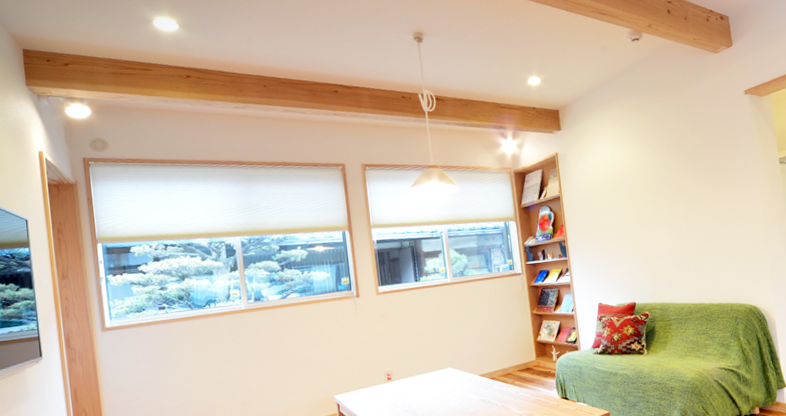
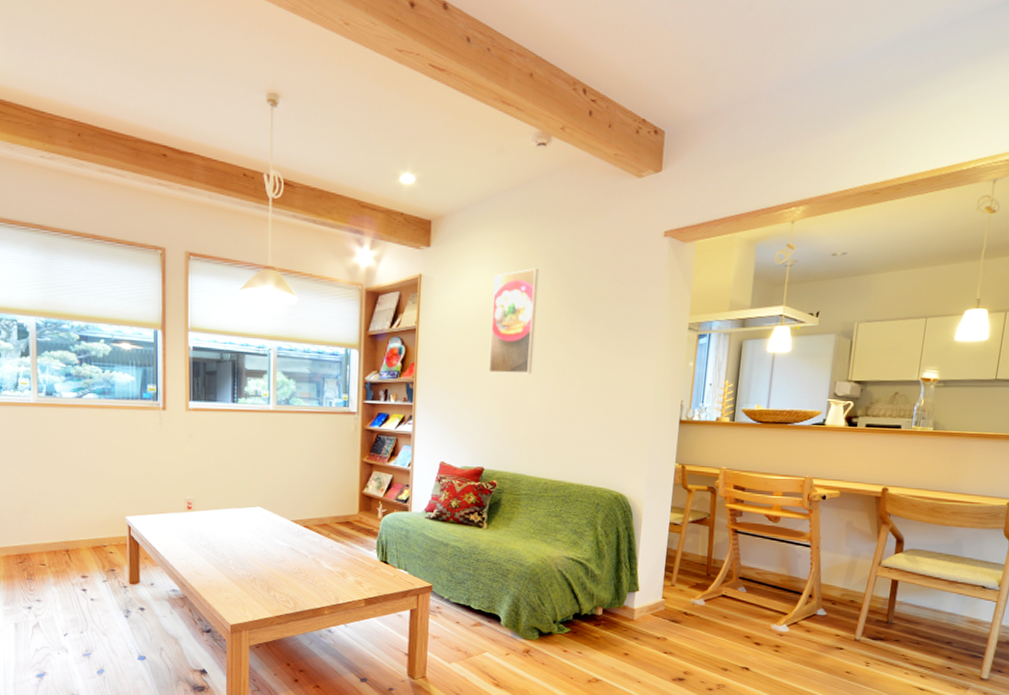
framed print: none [616,134,661,223] -> present [488,268,539,374]

